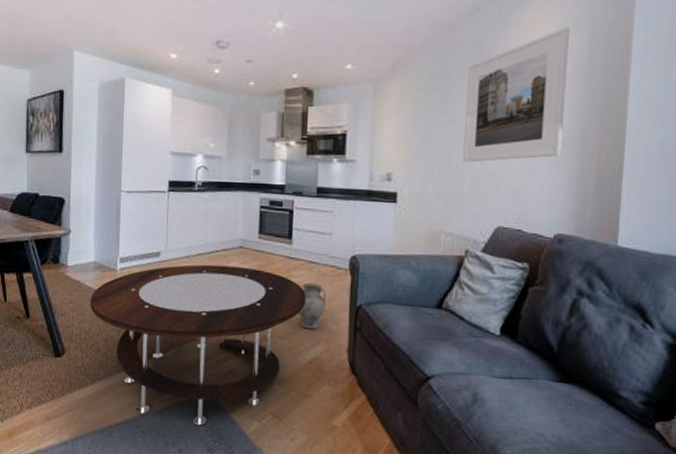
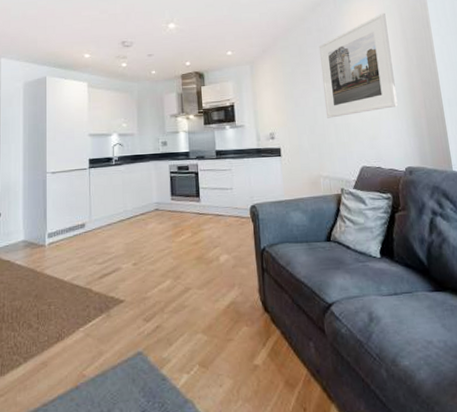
coffee table: present [90,264,306,426] -> none [20,227,218,388]
ceramic jug: present [298,282,327,330] -> none [212,233,236,276]

